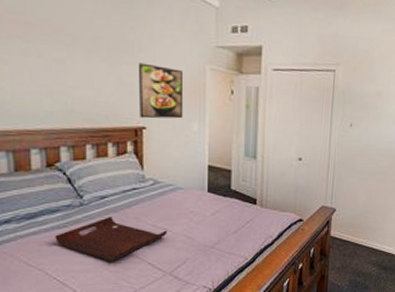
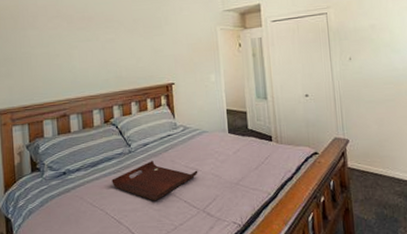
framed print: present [139,63,184,119] -> none [166,32,203,76]

